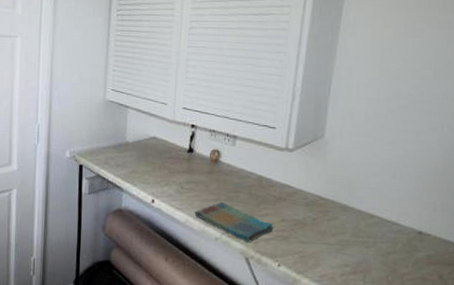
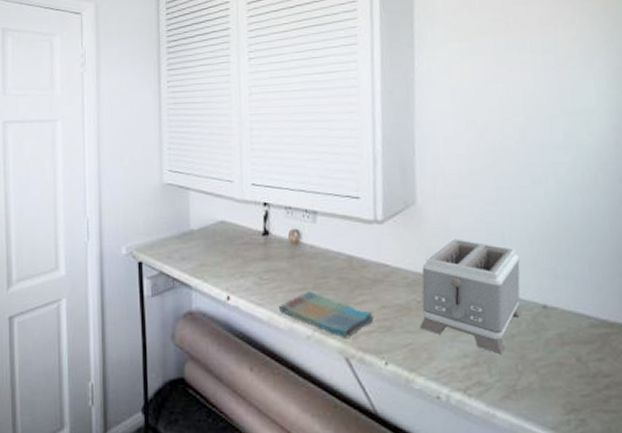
toaster: none [311,170,406,268] -> present [419,238,521,355]

